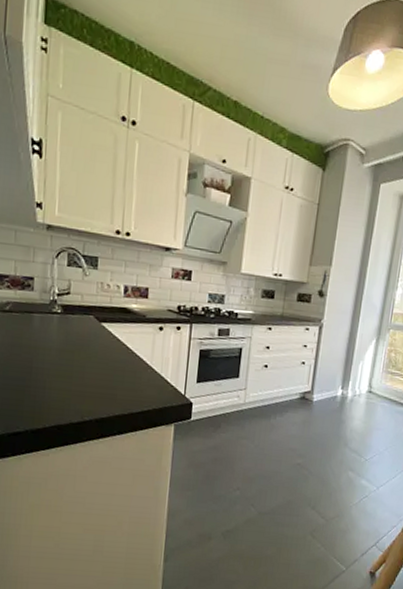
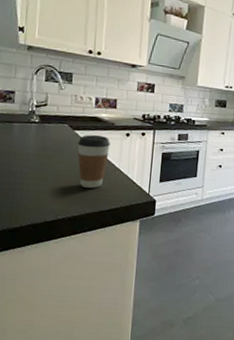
coffee cup: none [105,327,141,388] -> present [77,134,110,188]

